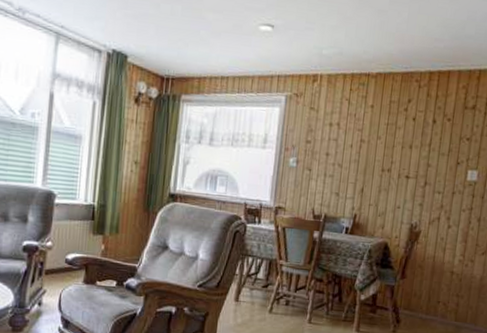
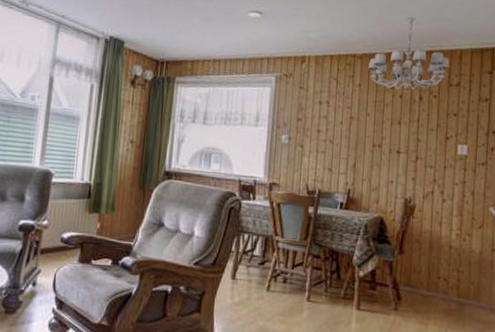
chandelier: none [381,33,467,112] -> present [367,17,450,90]

